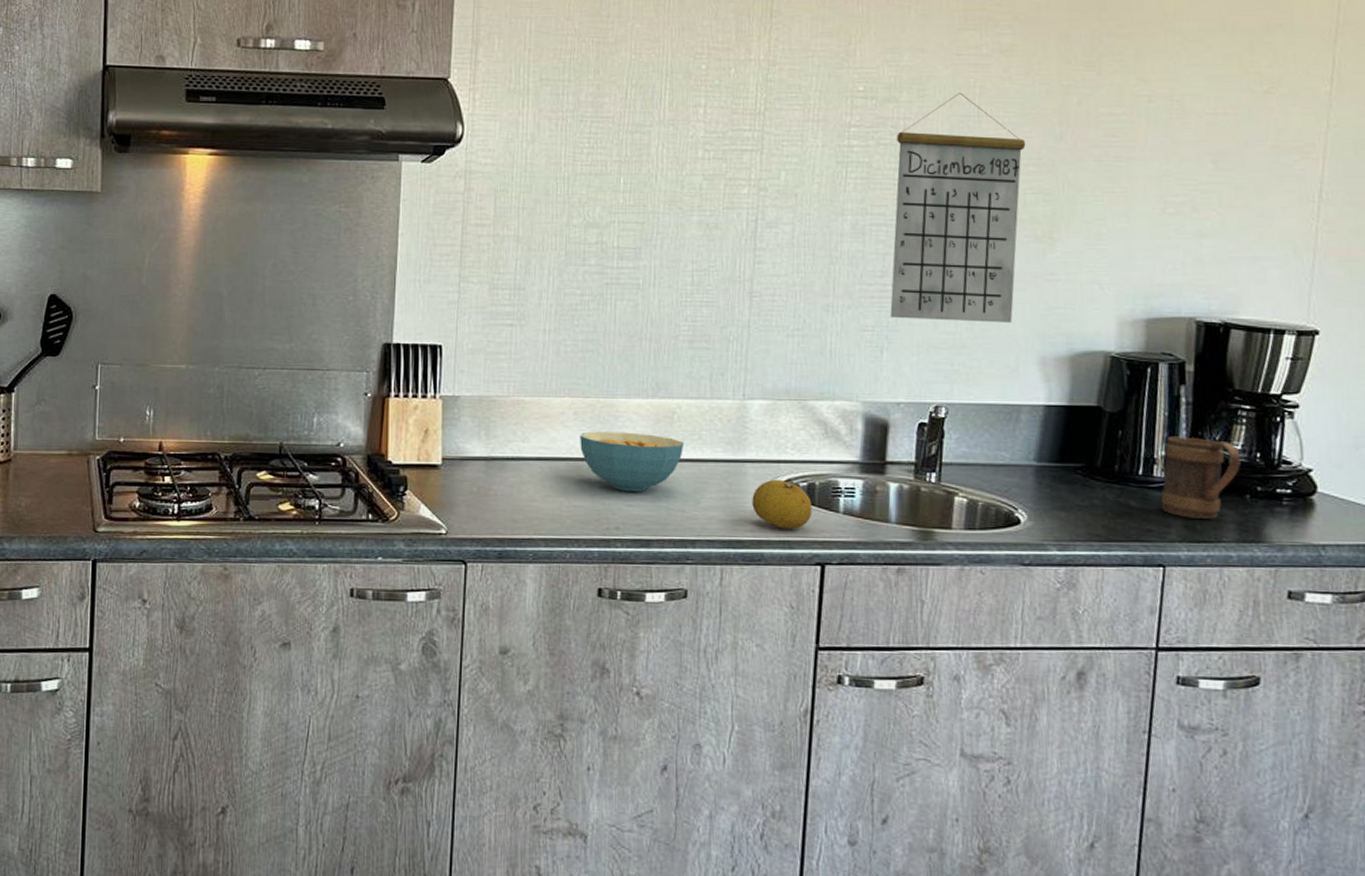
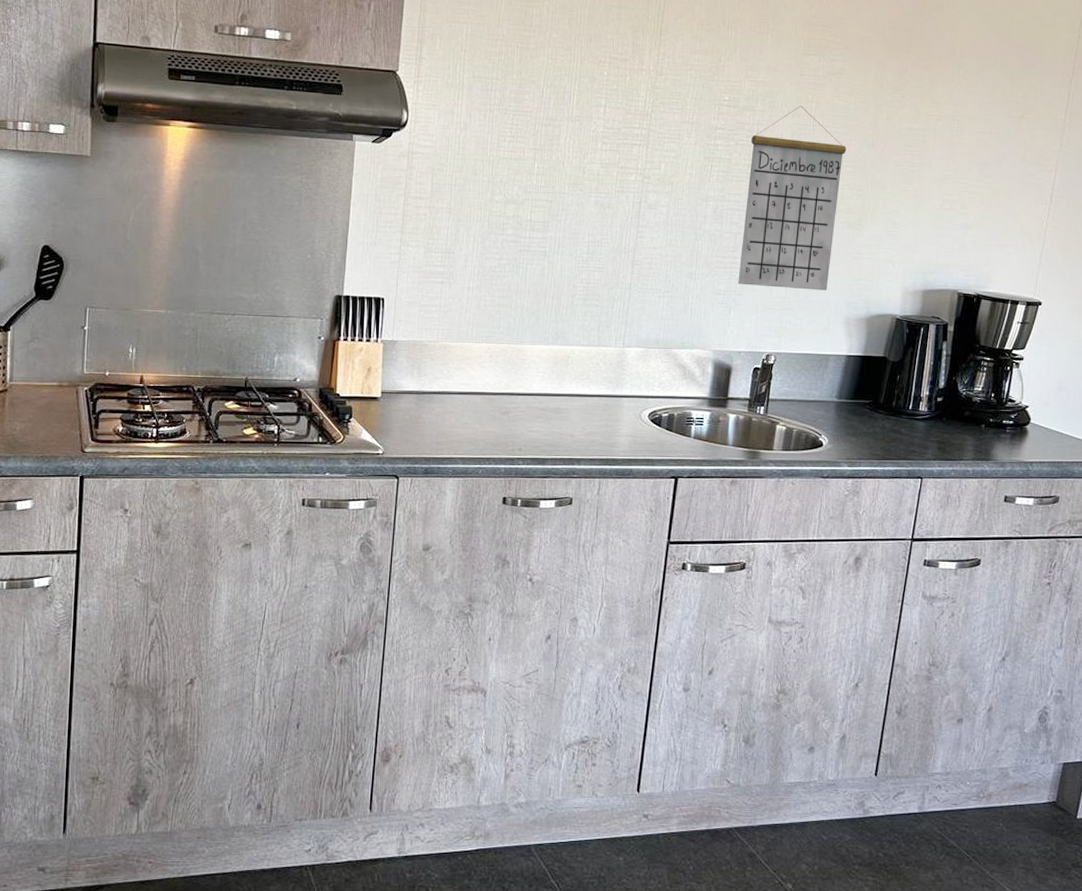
cereal bowl: present [580,431,685,492] -> none [493,371,576,421]
fruit: present [752,479,812,529] -> none [625,411,671,450]
mug: present [1161,436,1241,519] -> none [923,380,981,443]

